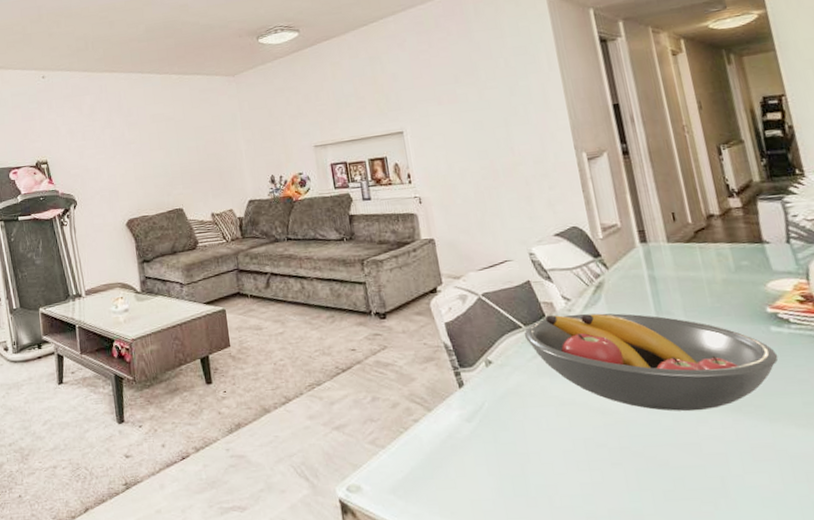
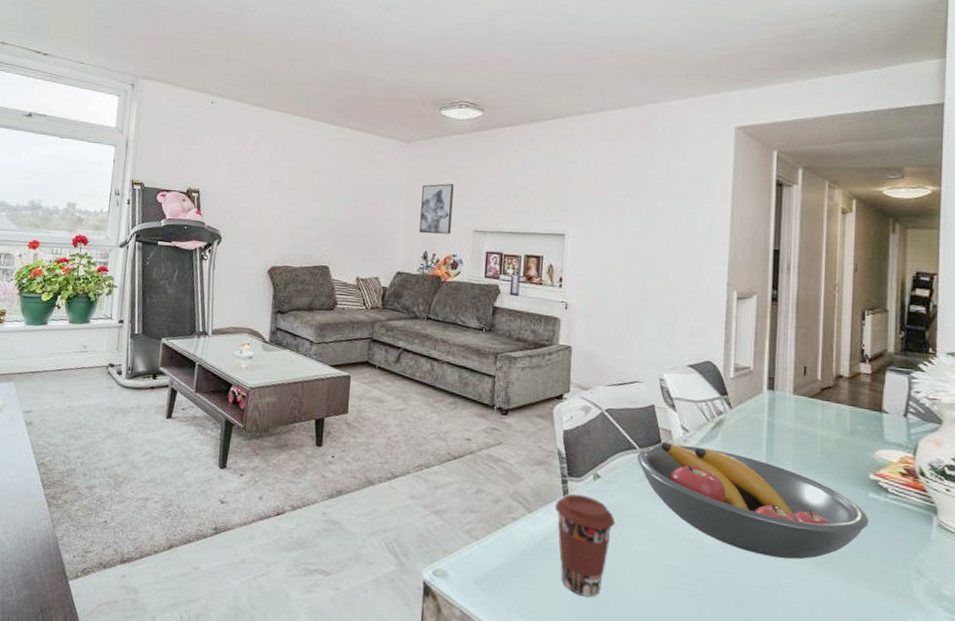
wall art: none [256,106,292,159] -> present [419,183,454,234]
coffee cup: none [453,383,519,486] -> present [554,493,616,597]

